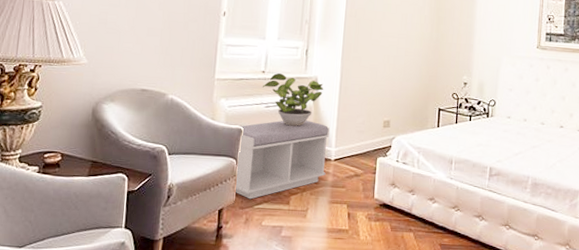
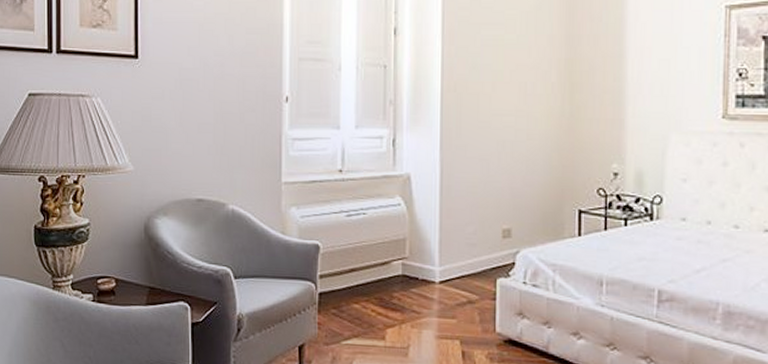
bench: present [234,120,330,200] -> none [315,232,430,333]
potted plant: present [262,72,324,126] -> none [340,171,420,240]

